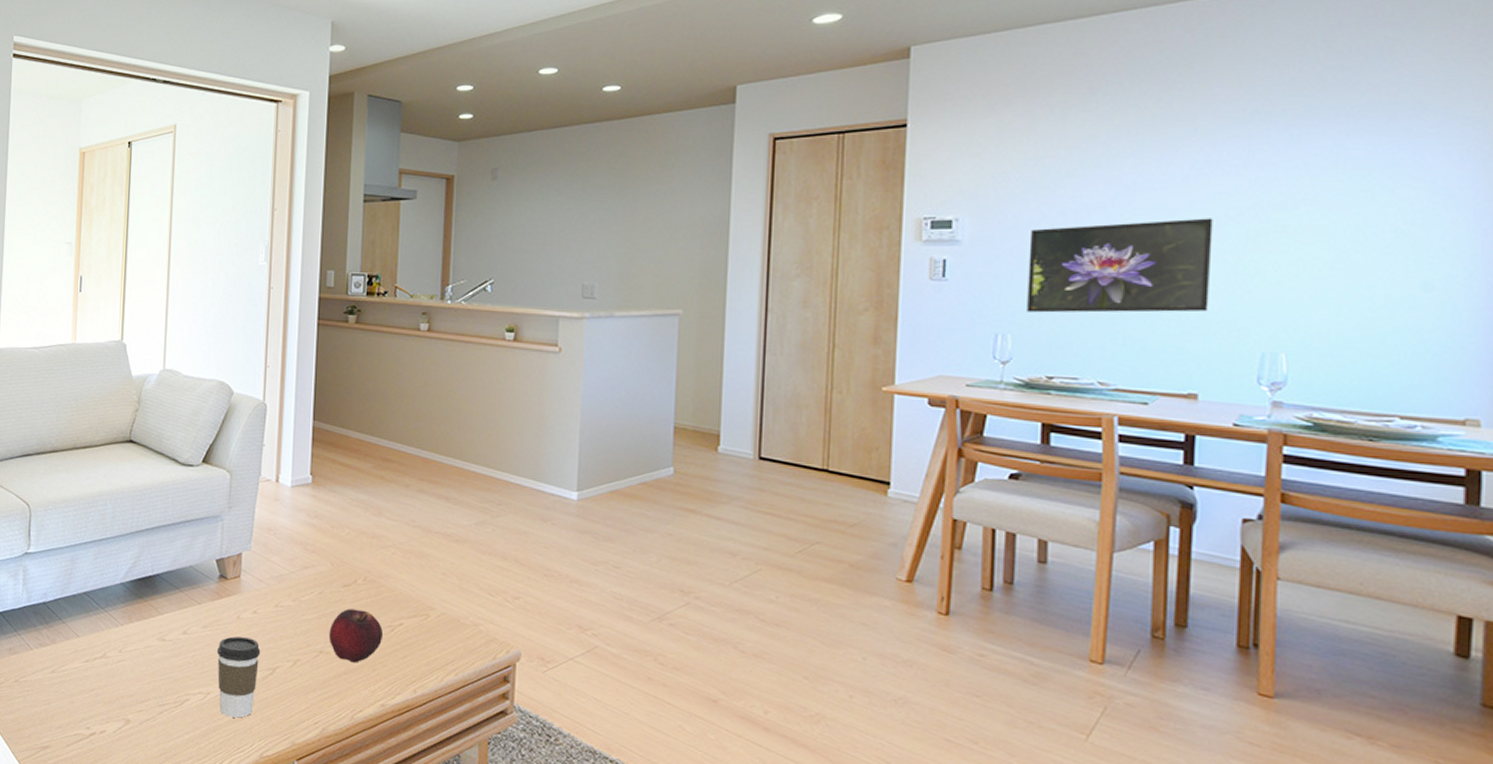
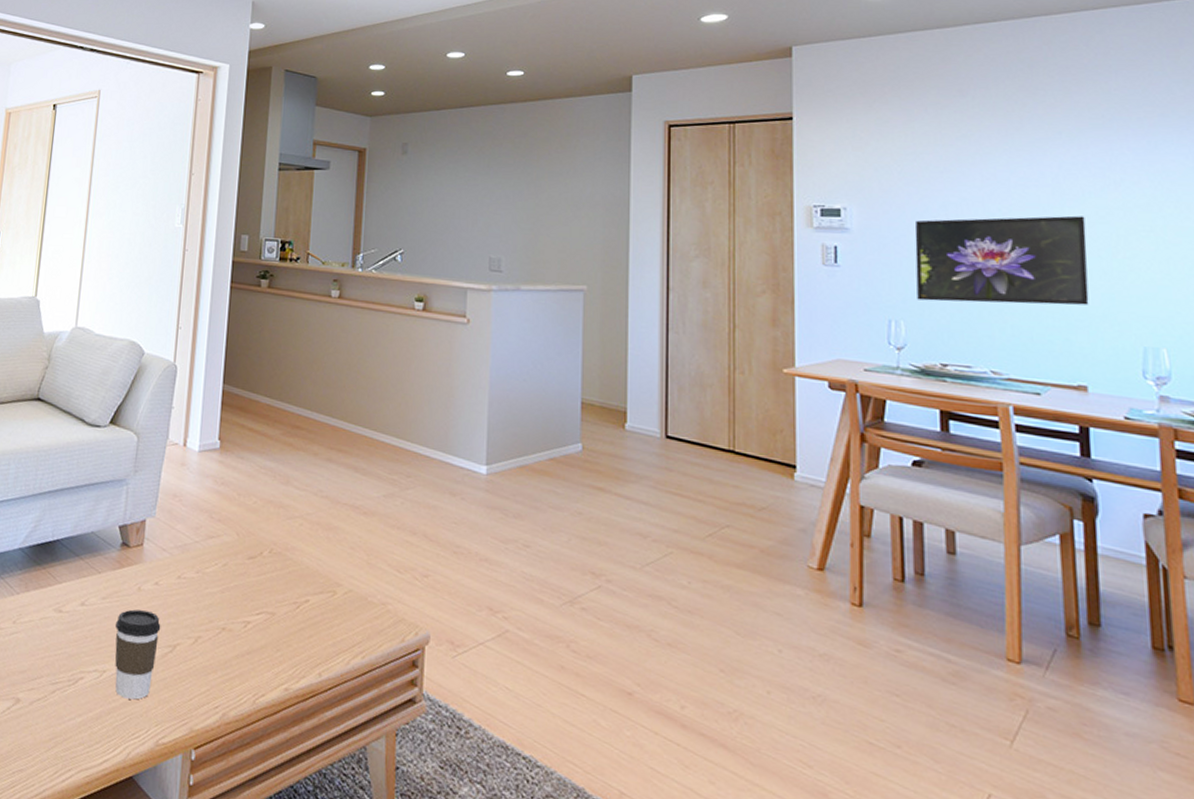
fruit: present [328,608,384,663] -> none [232,582,289,642]

